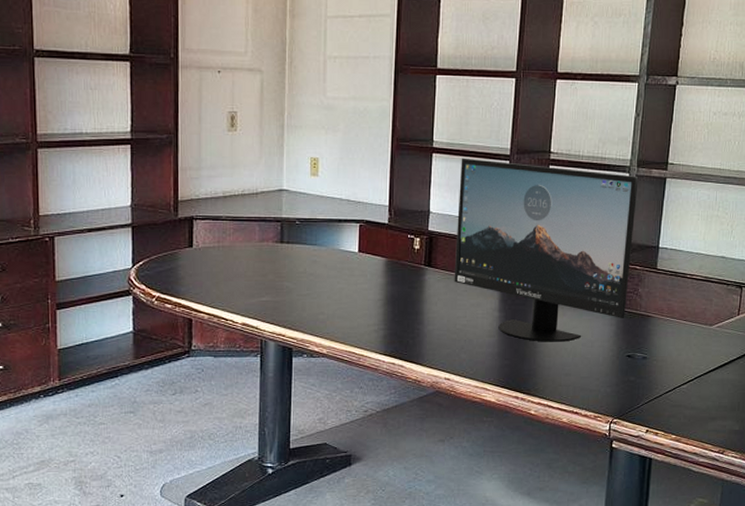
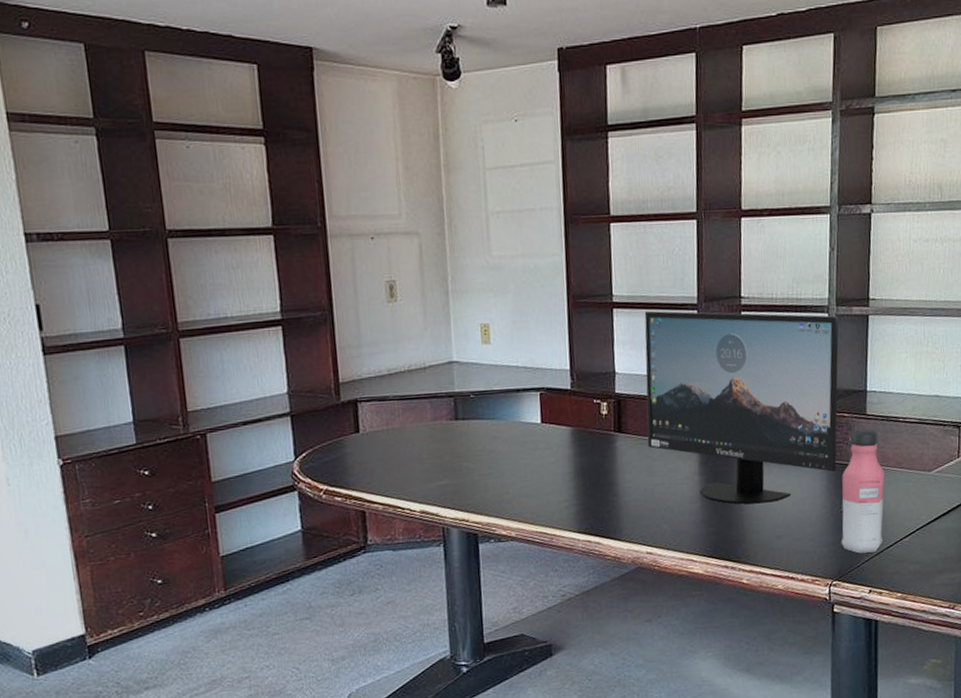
water bottle: none [624,282,669,397] -> present [841,429,885,554]

